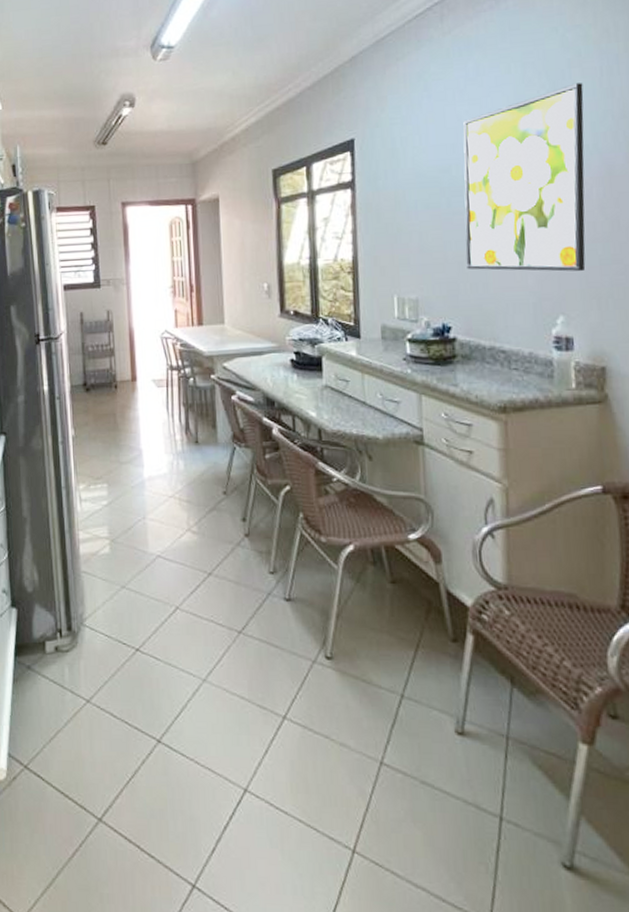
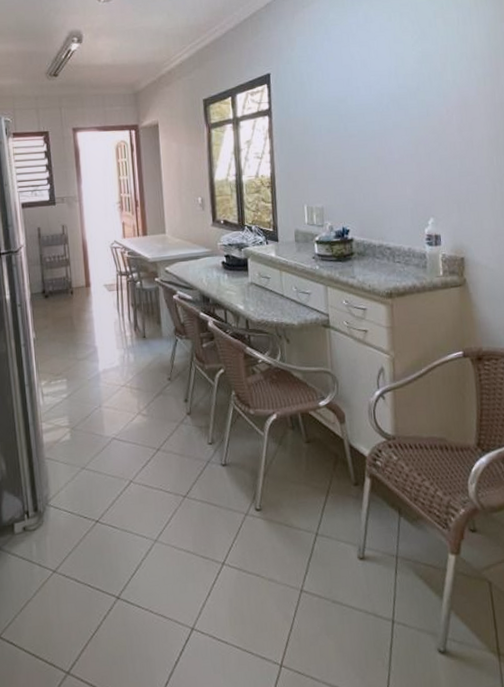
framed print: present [463,83,586,272] -> none [356,30,449,183]

